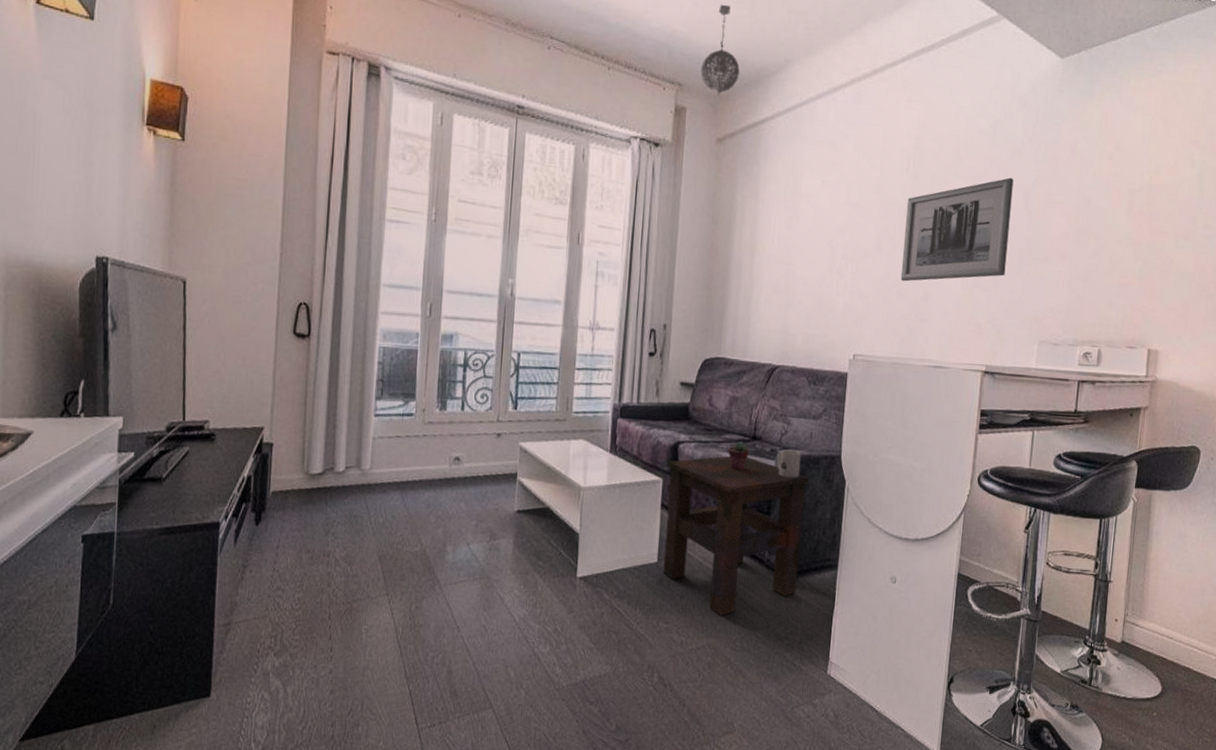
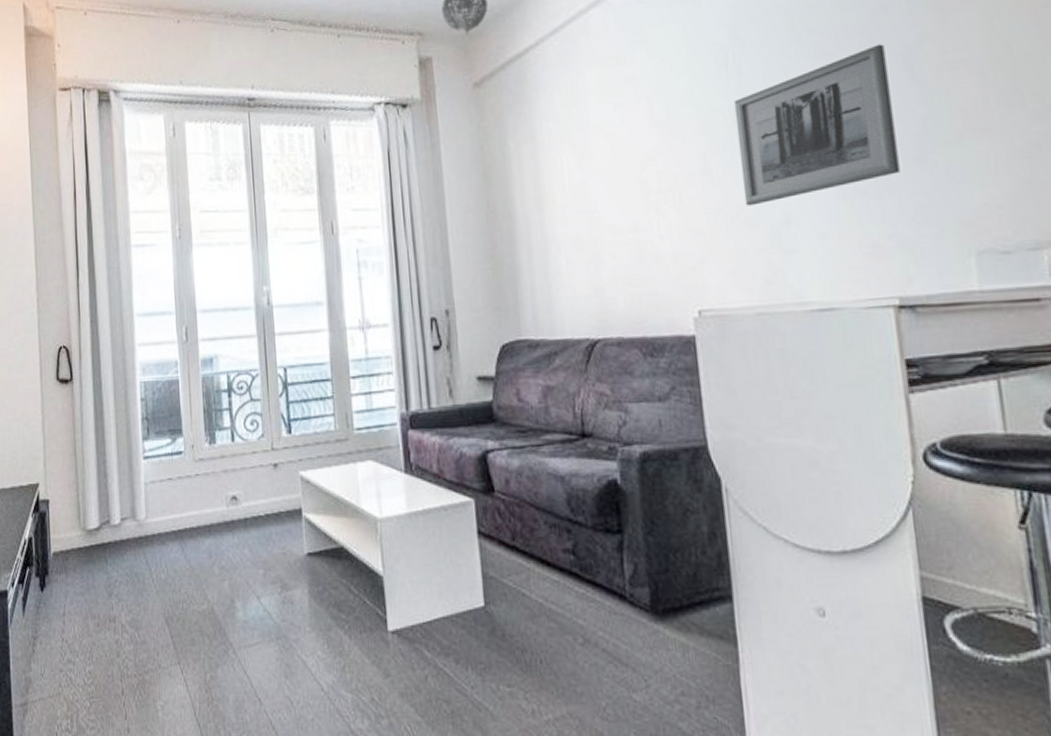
side table: present [663,455,809,616] -> none [477,460,679,673]
potted succulent: present [728,442,750,471] -> none [551,442,581,480]
mug: present [776,449,802,479] -> none [617,445,655,483]

